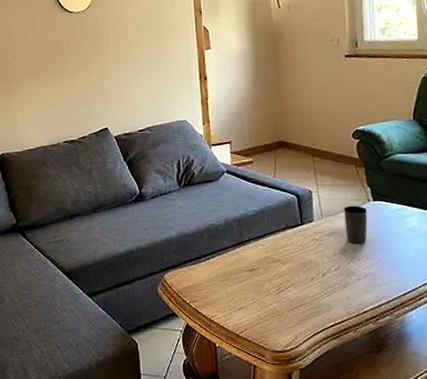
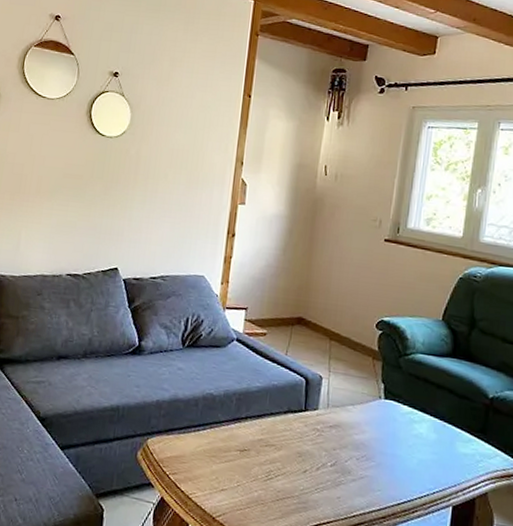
cup: present [343,205,368,245] -> none [349,399,377,444]

